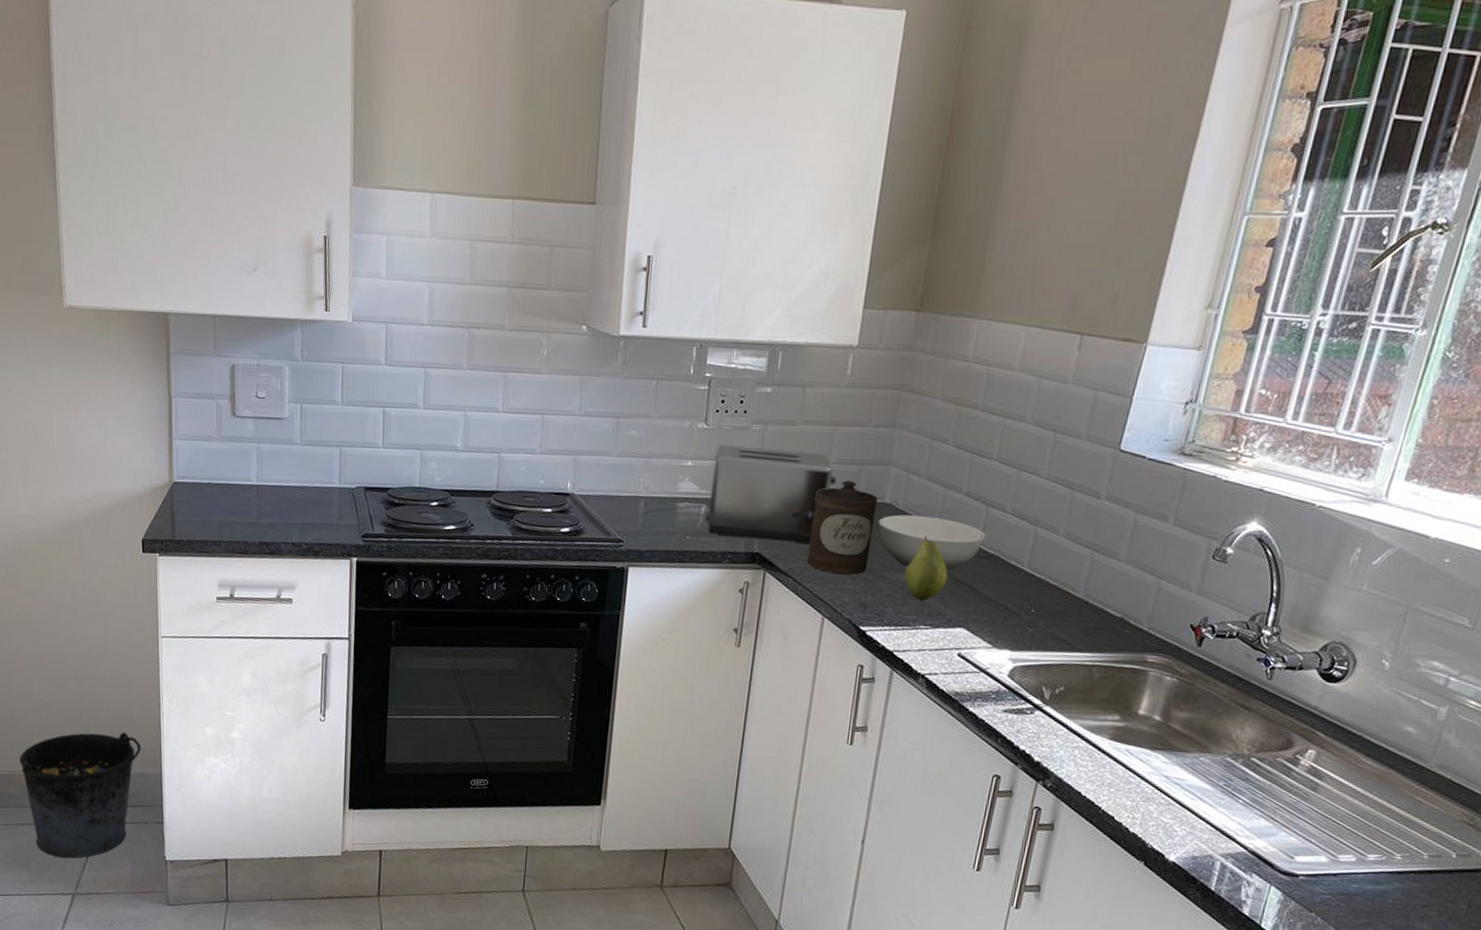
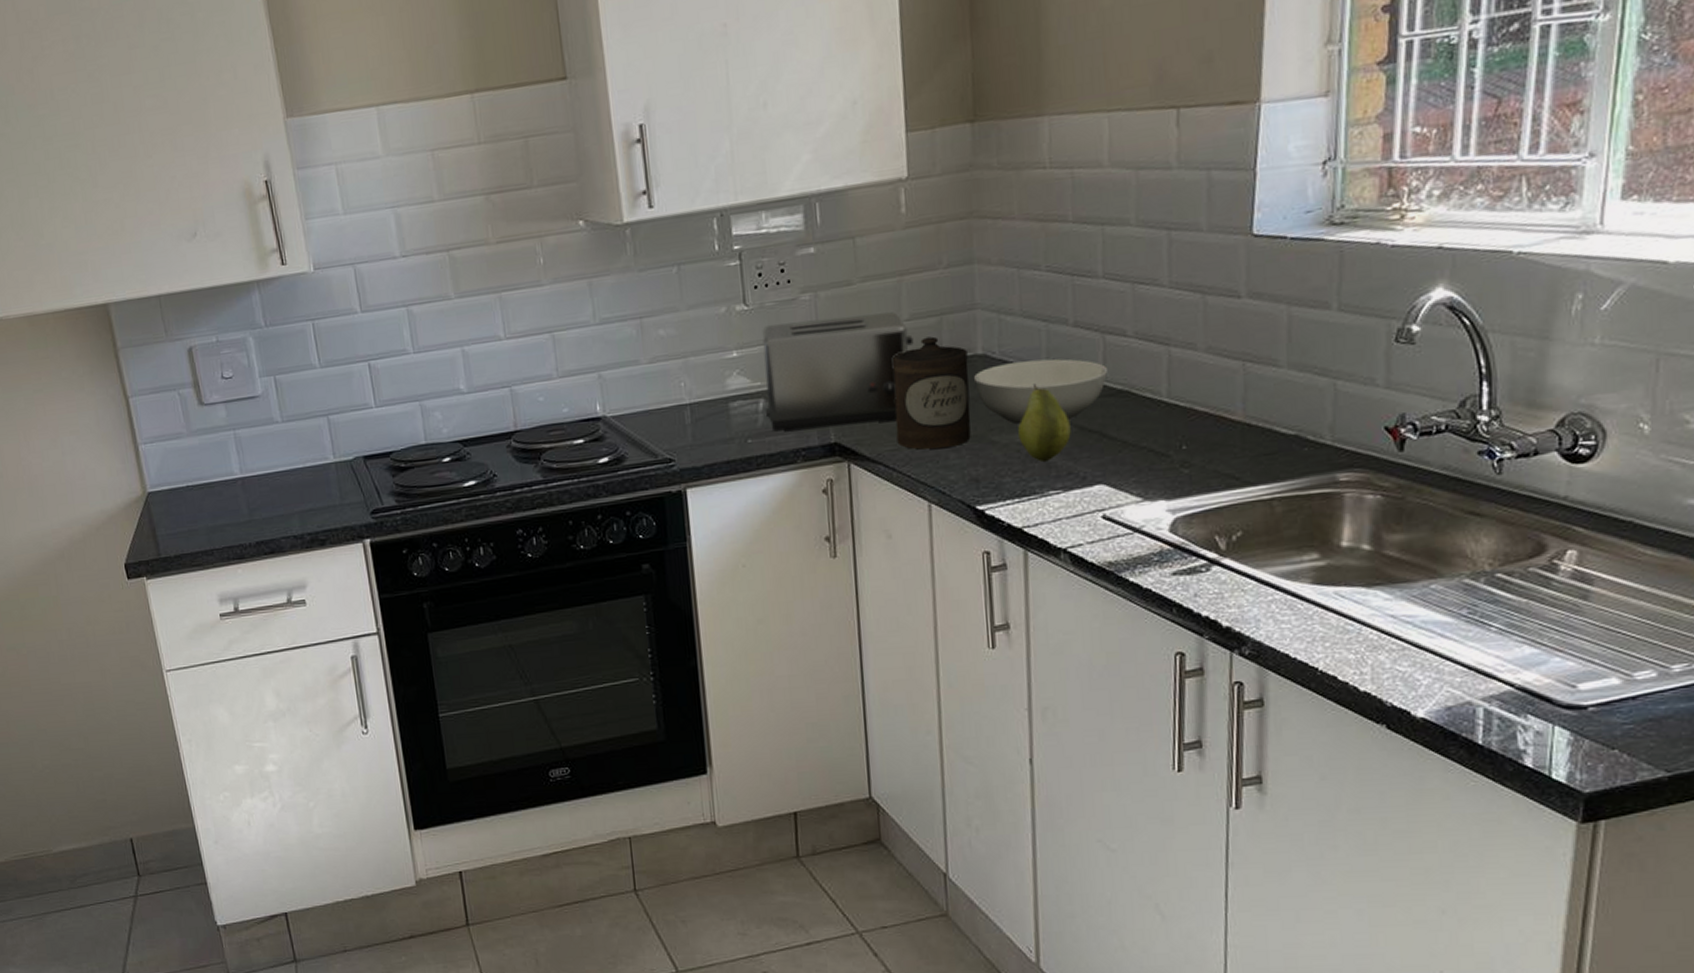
bucket: present [20,732,142,858] -> none [33,787,168,943]

